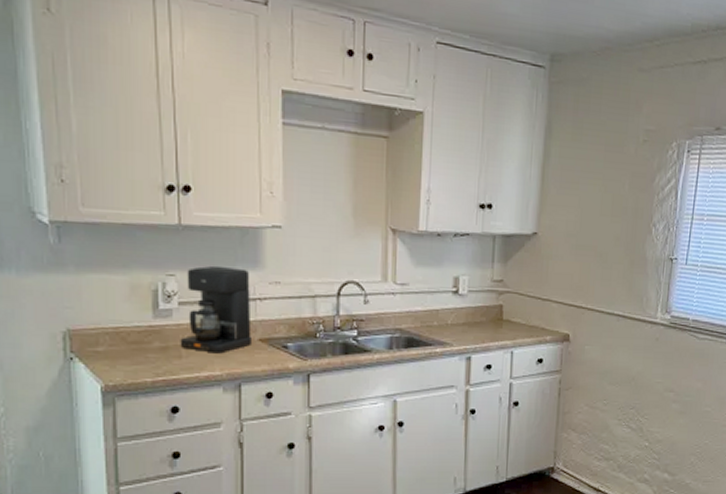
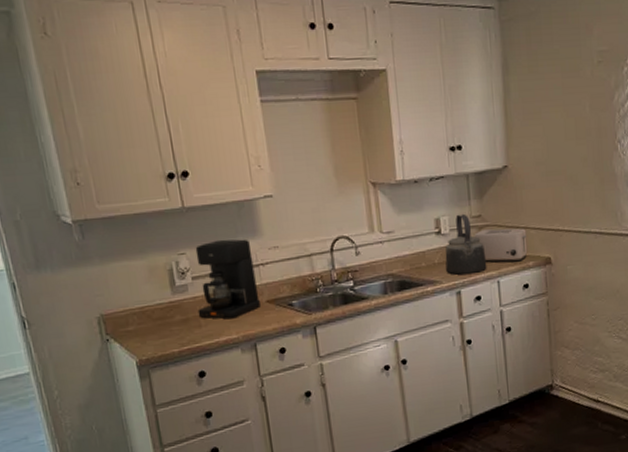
kettle: none [459,275,503,341] -> present [445,213,487,276]
toaster: none [492,296,548,336] -> present [474,228,528,263]

